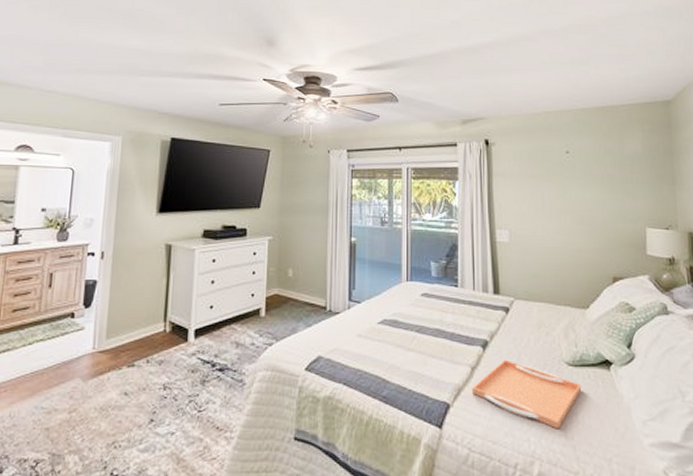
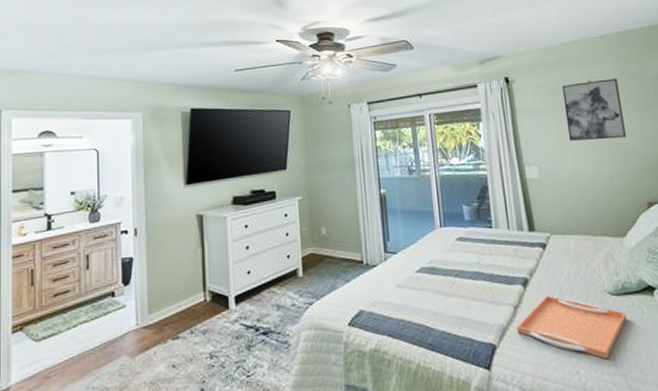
wall art: none [540,151,598,211] -> present [562,78,626,141]

